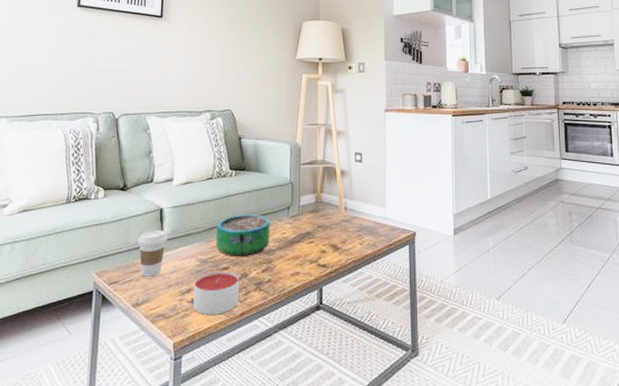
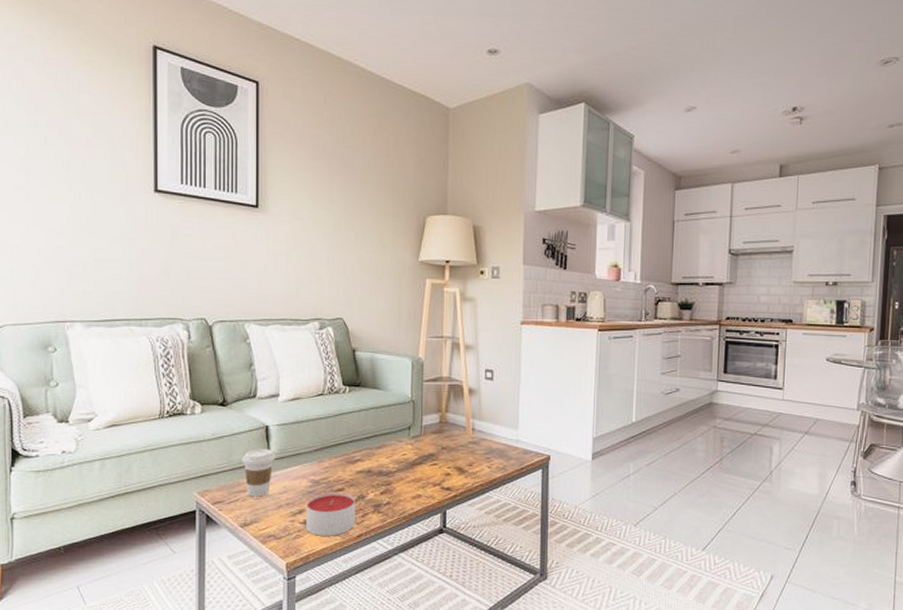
decorative bowl: present [216,214,270,256] -> none [329,434,389,478]

